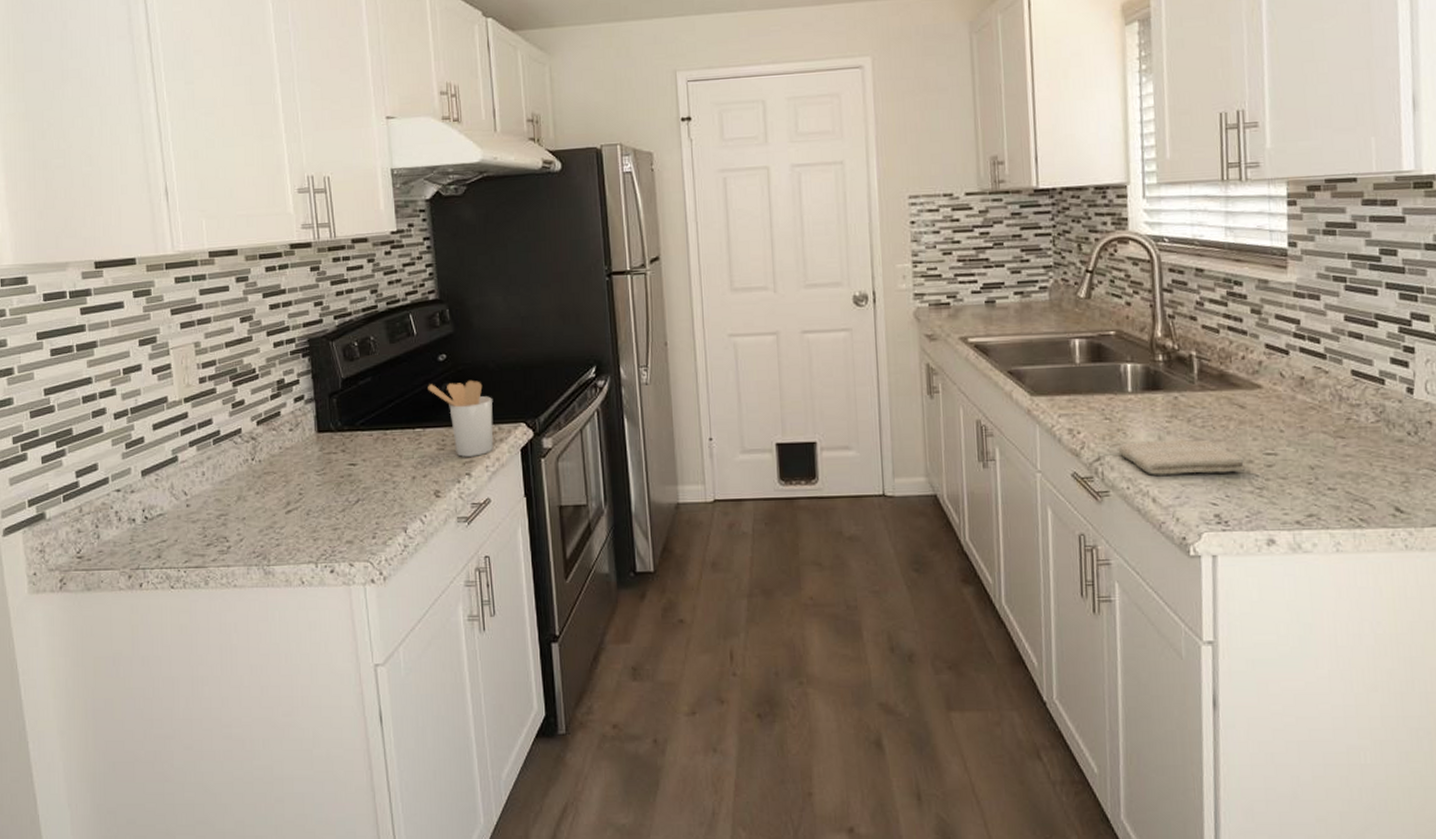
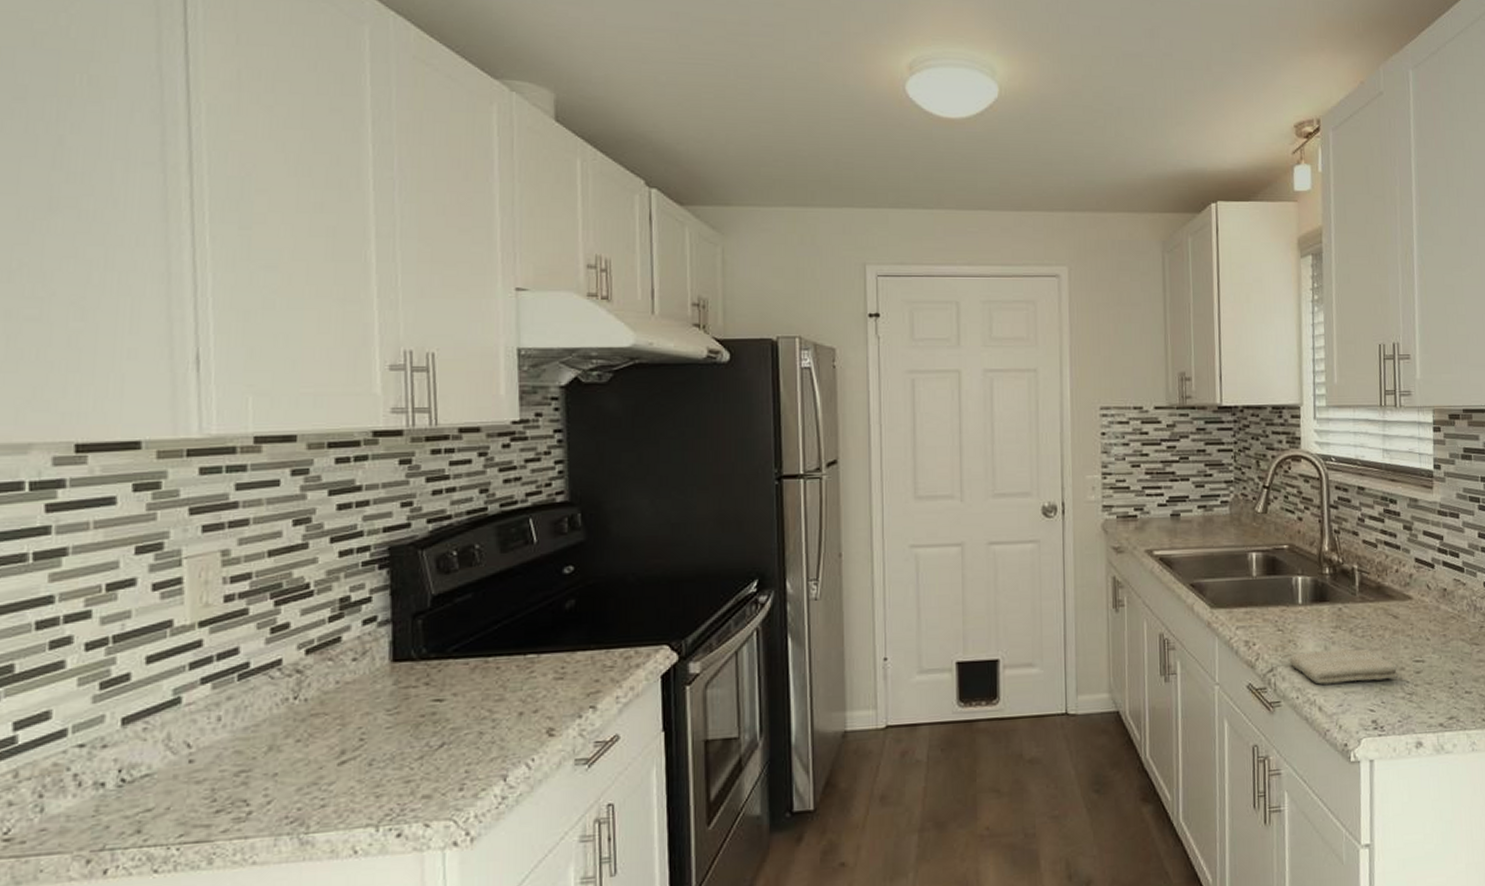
utensil holder: present [428,381,494,457] -> none [547,597,629,687]

